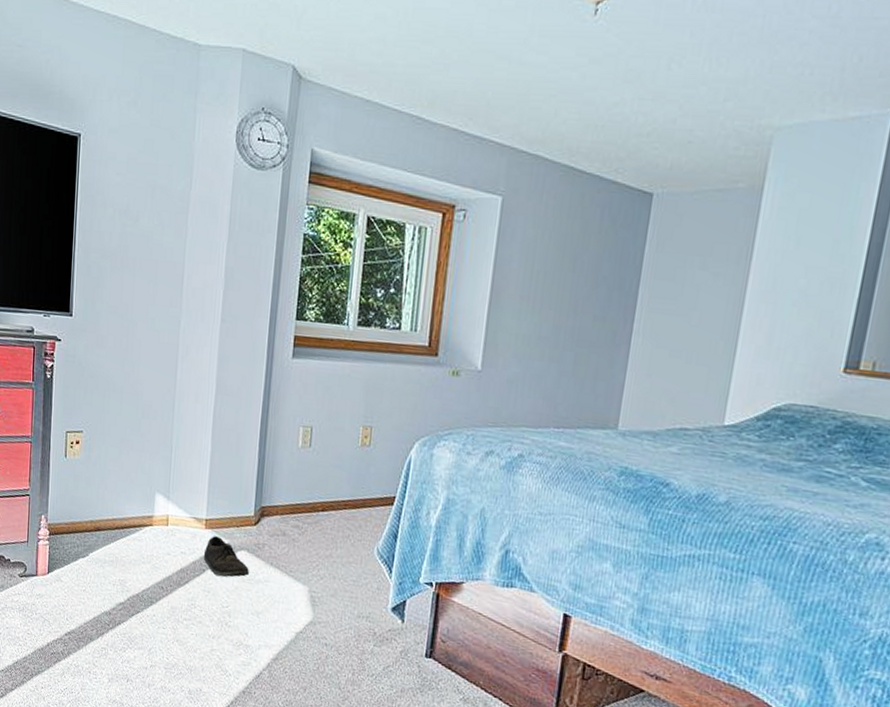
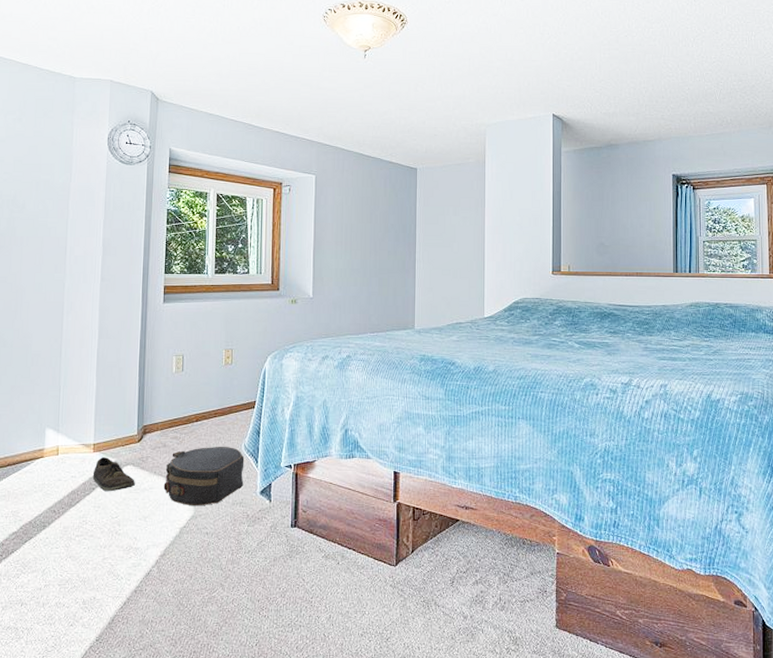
hat box: none [280,543,376,613] -> present [163,446,245,506]

